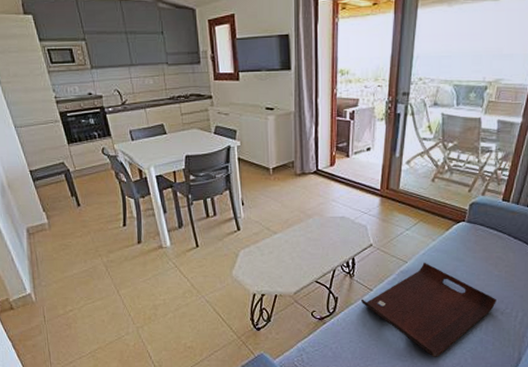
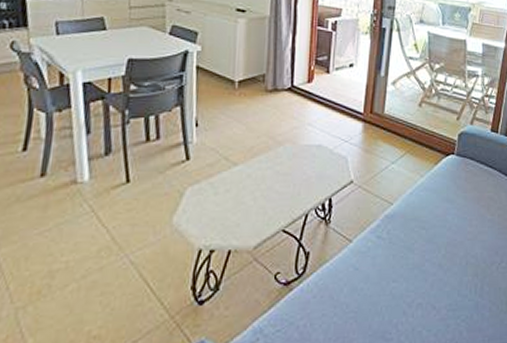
serving tray: present [360,262,496,357] -> none [337,203,491,332]

